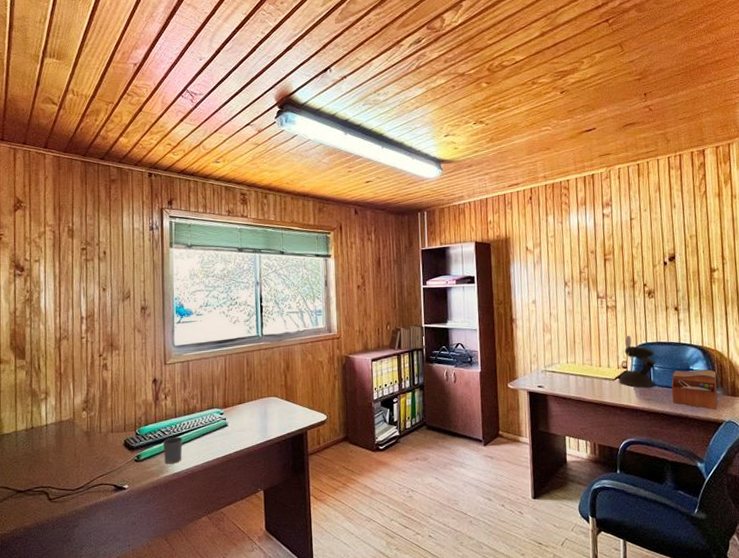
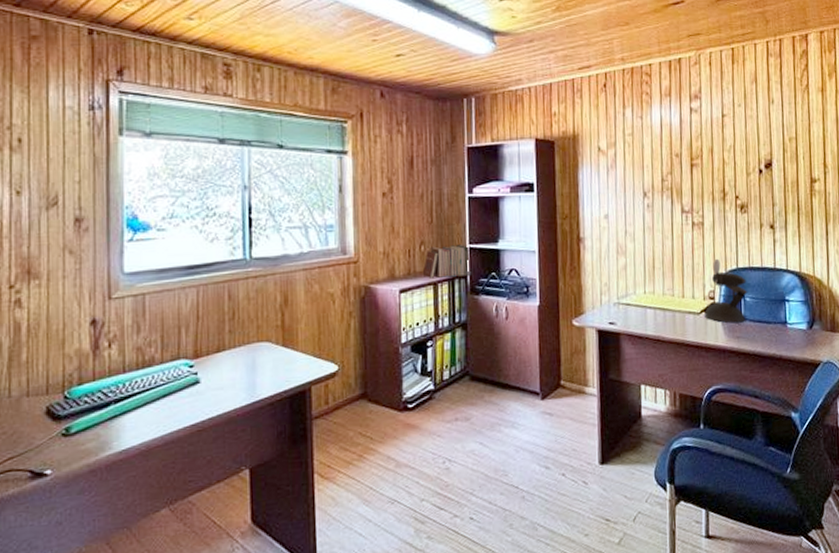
mug: present [163,436,183,464] -> none [104,399,134,438]
sewing box: present [671,369,718,410] -> none [764,299,816,349]

